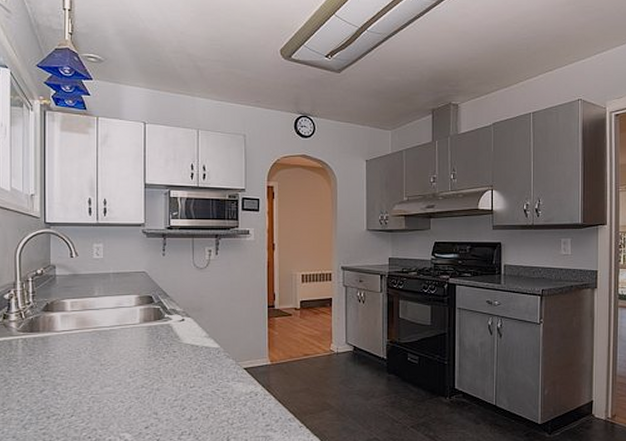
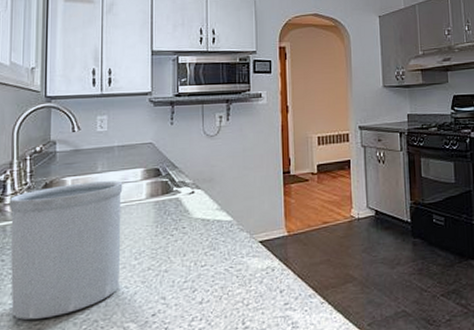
utensil holder: none [14,305,118,425] -> present [9,181,123,320]

